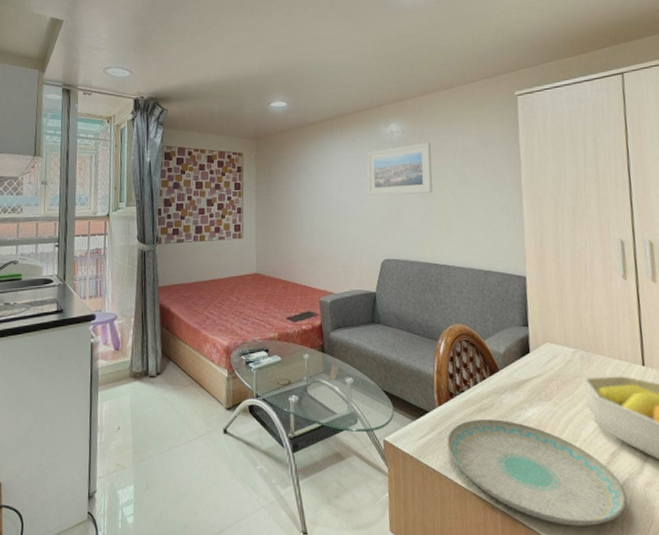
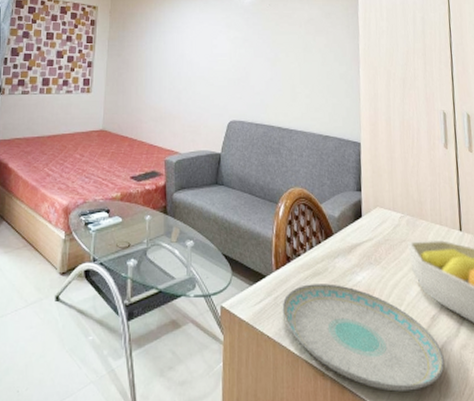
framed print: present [367,142,433,197] -> none [218,9,280,58]

